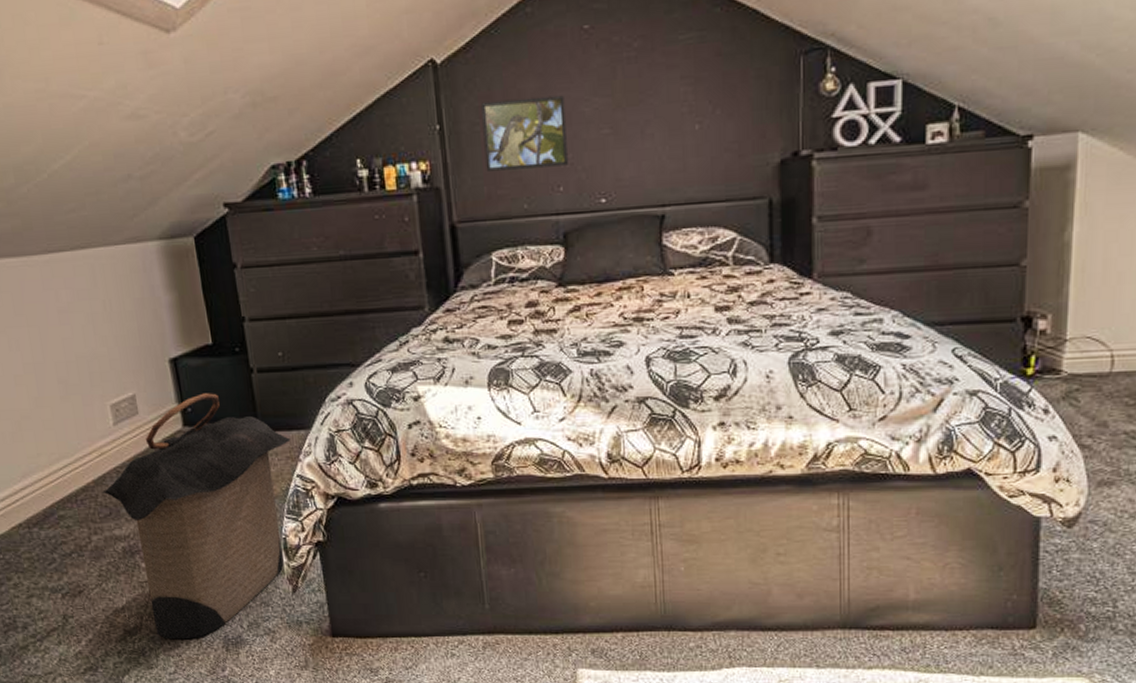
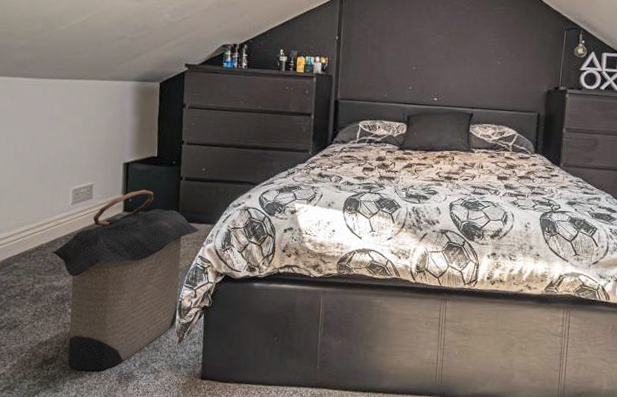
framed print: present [481,95,568,173] -> none [364,27,420,74]

